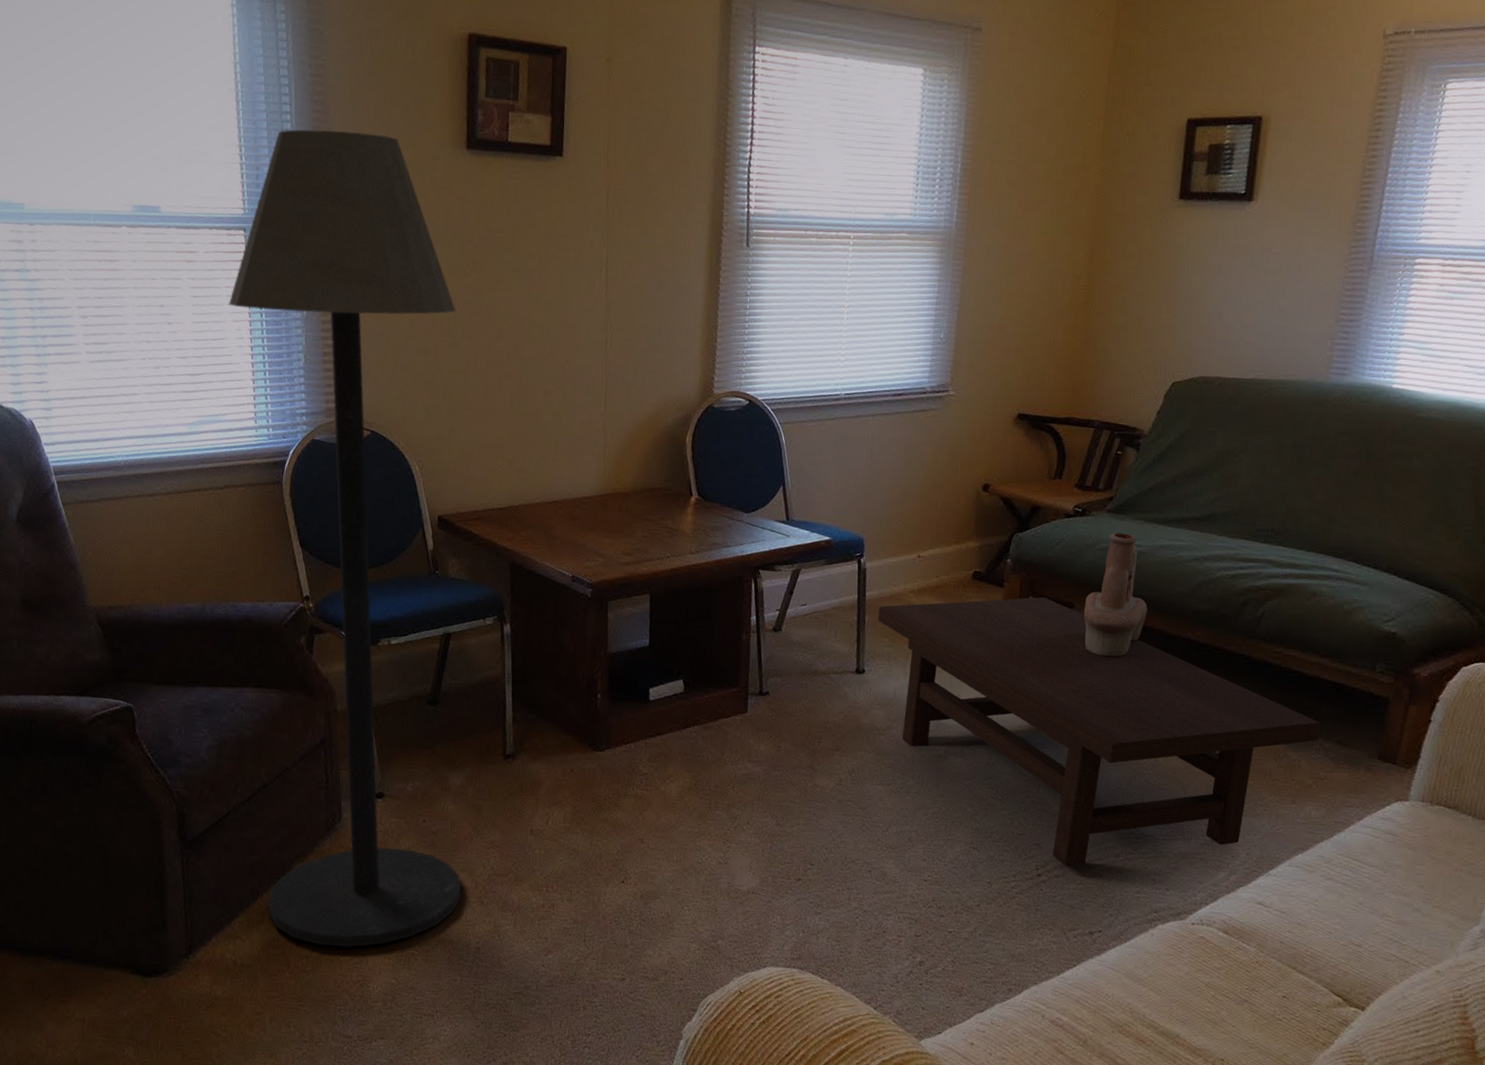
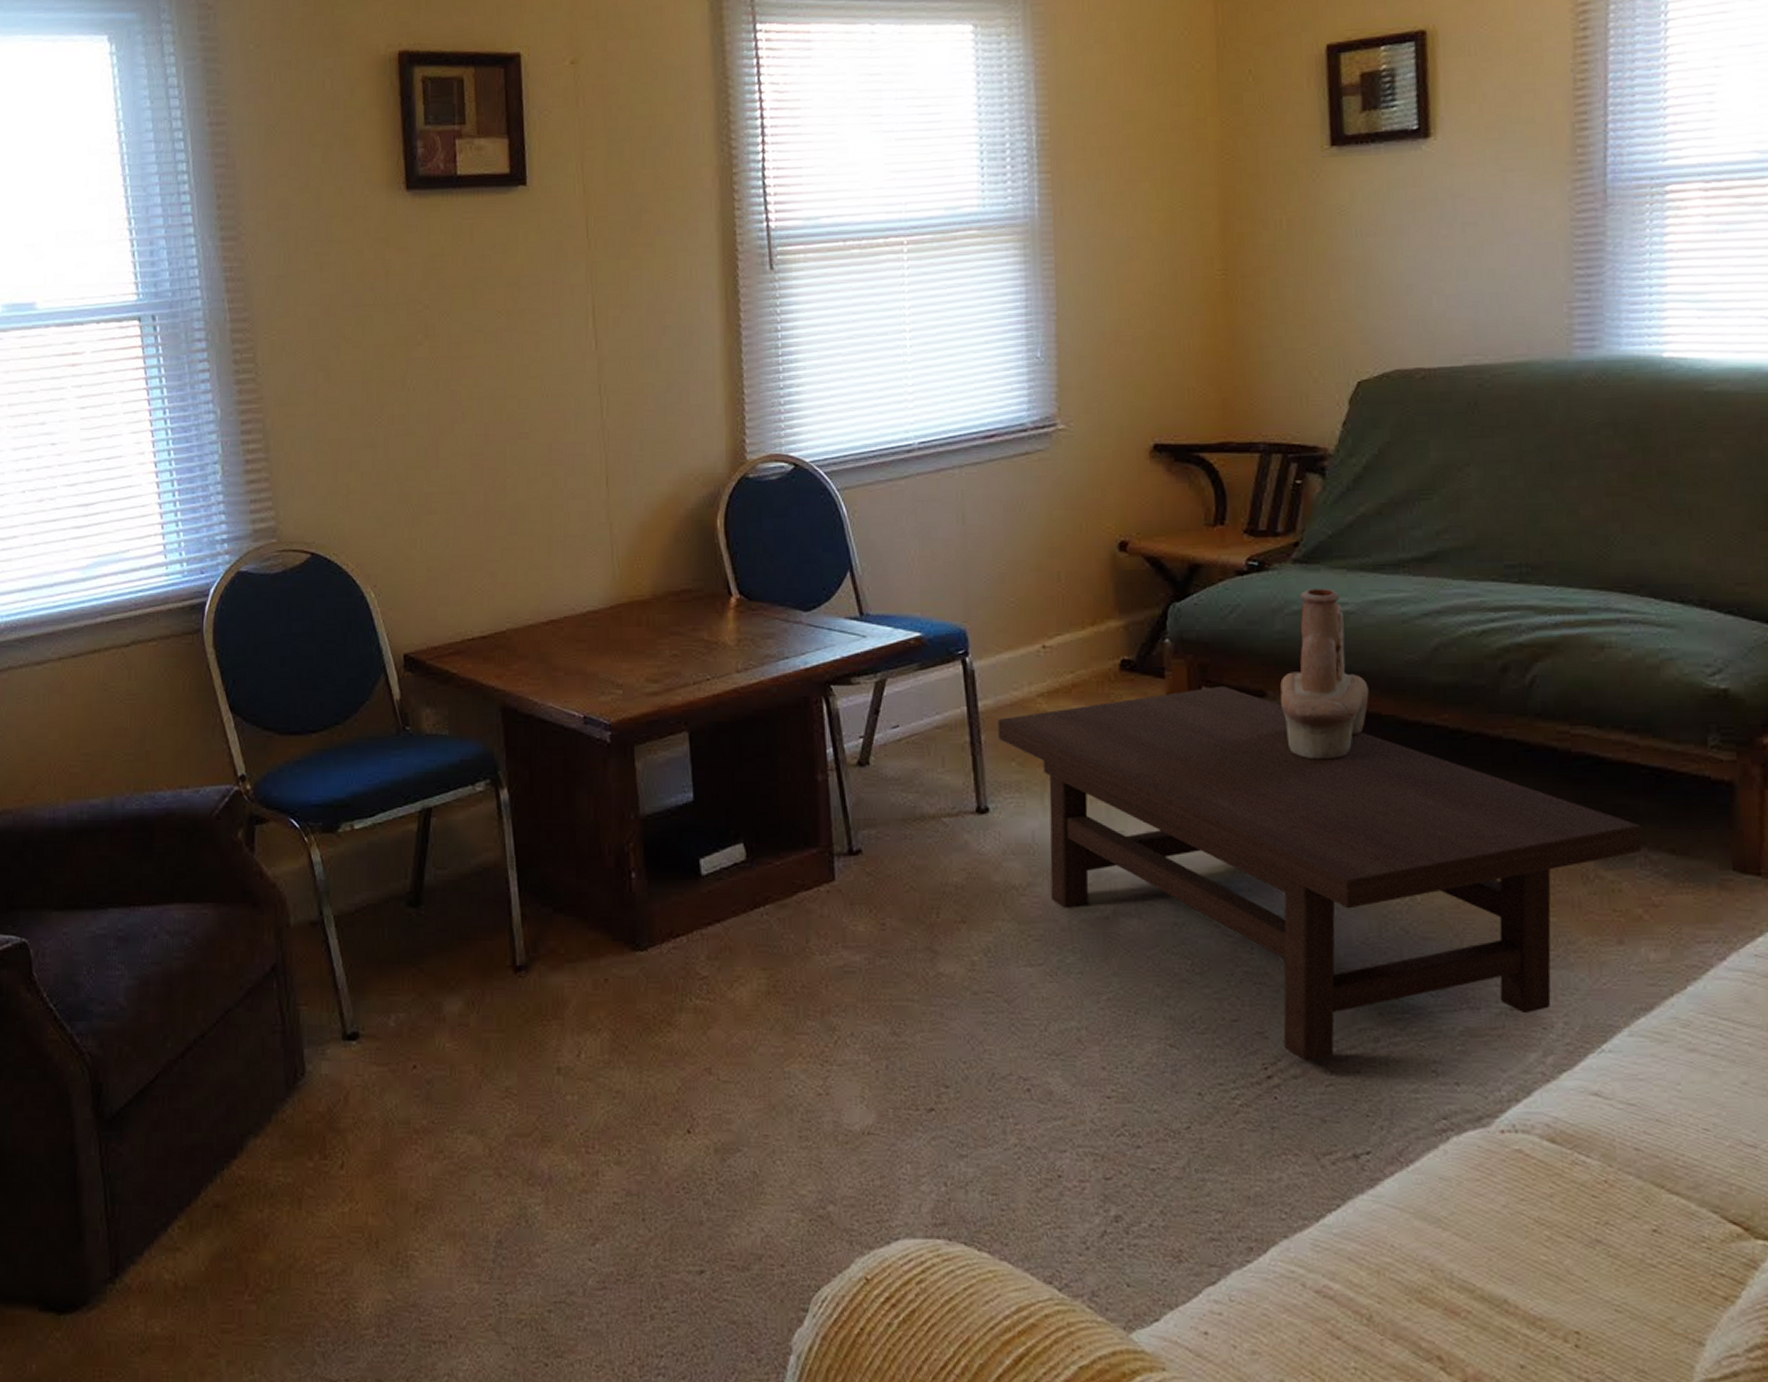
floor lamp: present [229,129,462,947] -> none [124,185,471,1253]

